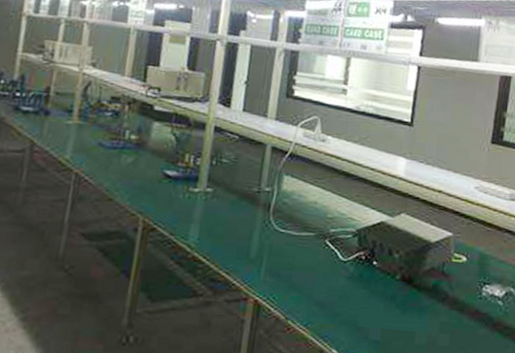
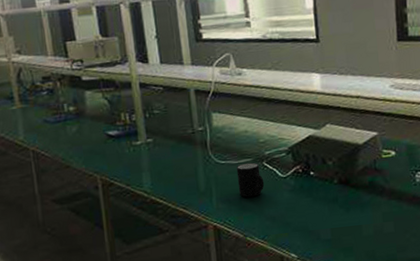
mug: none [291,236,322,276] -> present [236,162,265,198]

